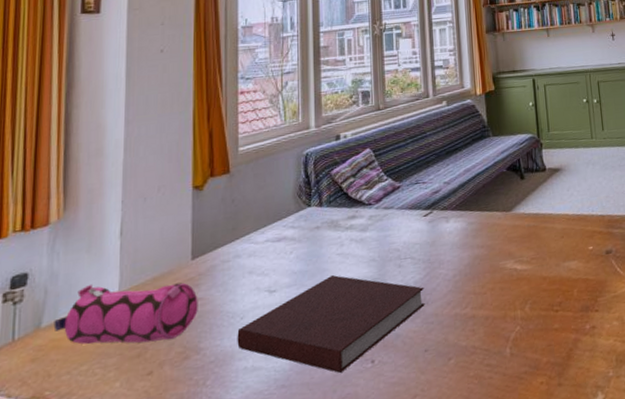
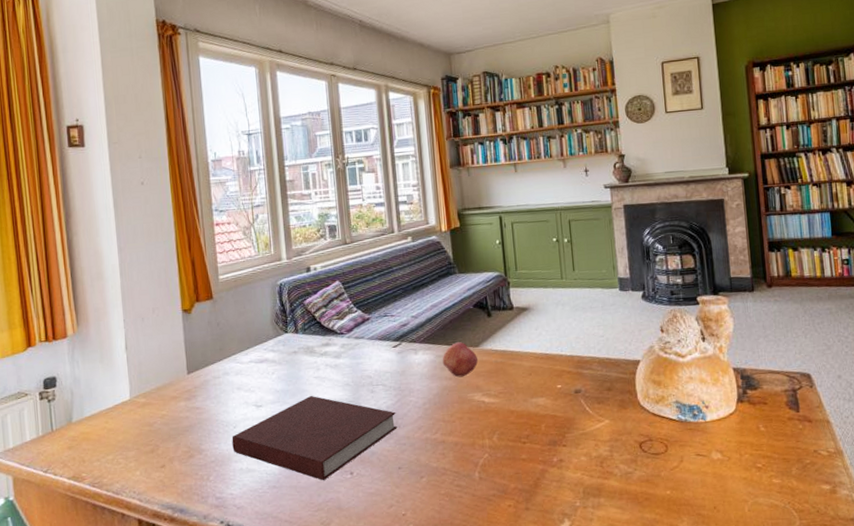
pencil case: present [53,282,198,345] -> none [81,389,197,441]
fruit: none [474,207,510,245] -> present [442,342,478,378]

